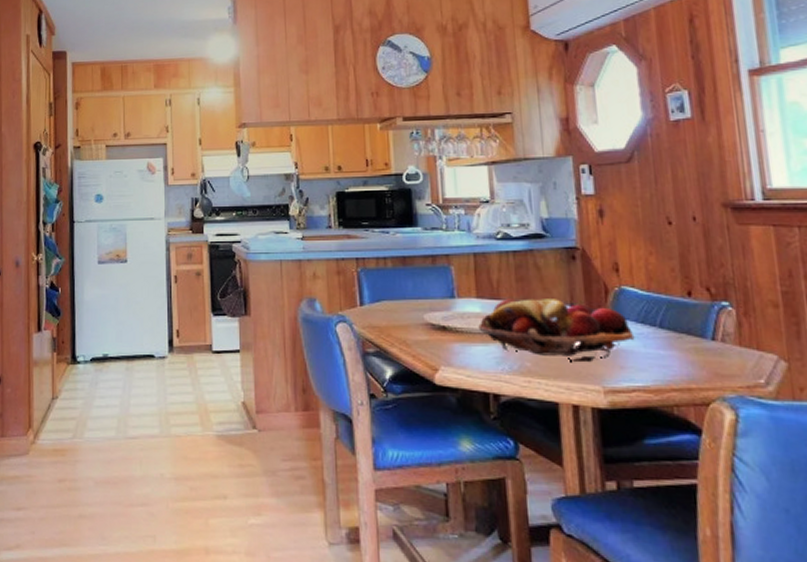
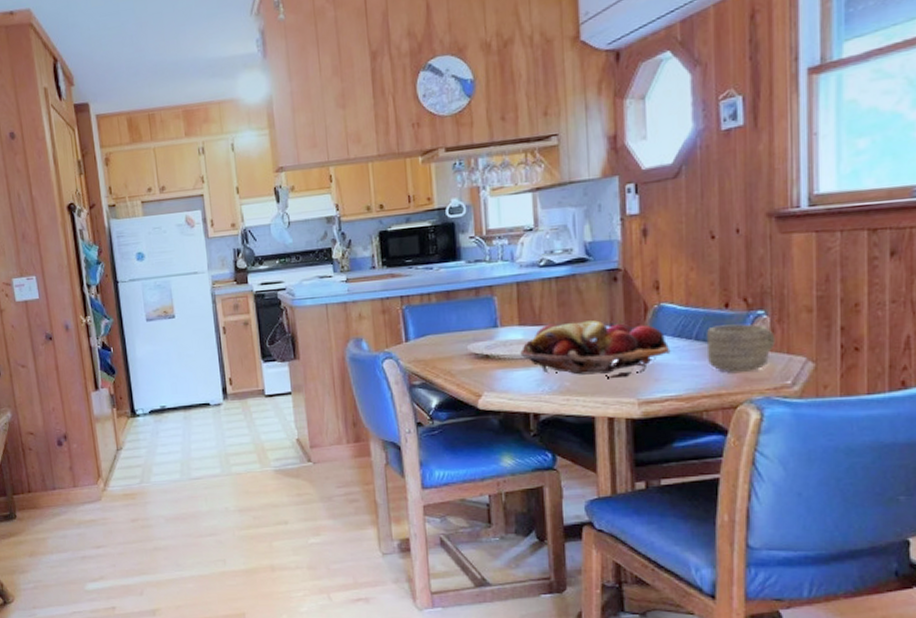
mug: none [670,314,744,366] -> present [706,324,776,372]

